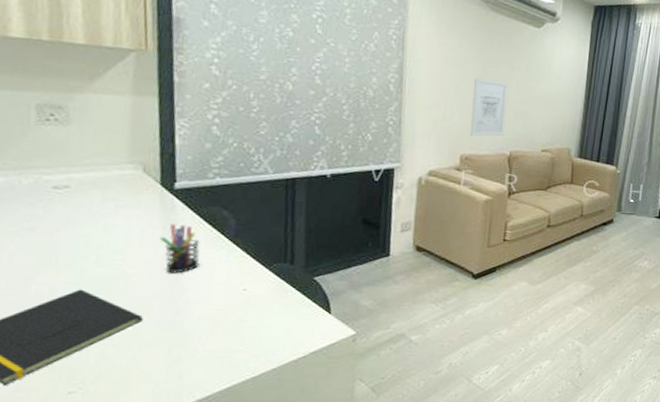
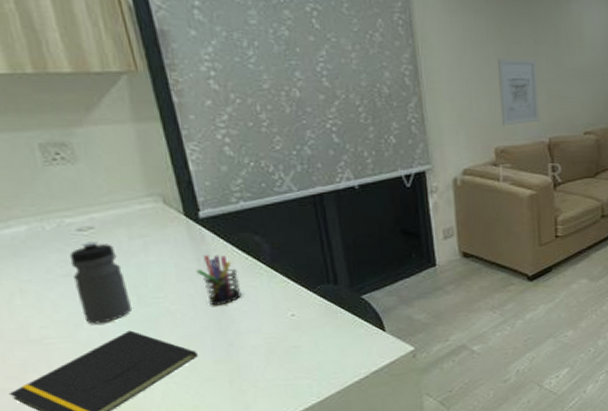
water bottle: none [37,199,89,280] -> present [69,241,133,324]

